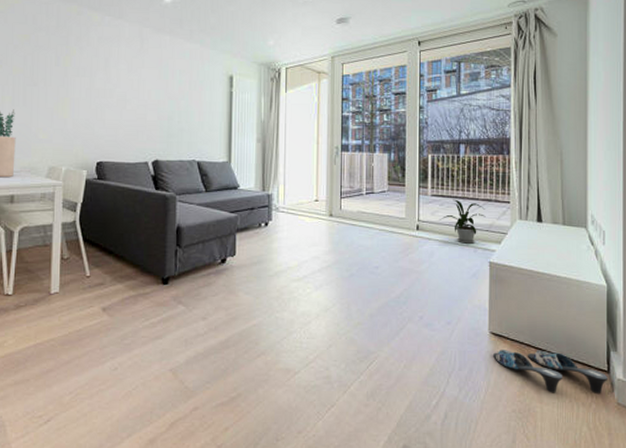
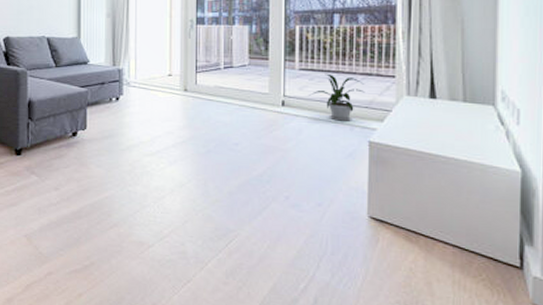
slippers: present [493,350,608,393] -> none [373,236,520,291]

